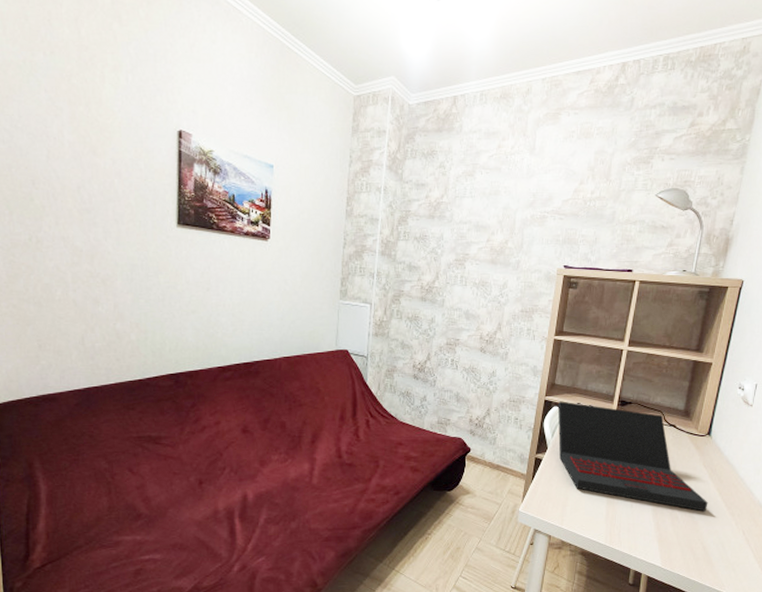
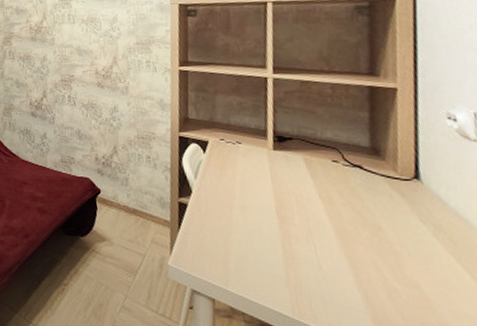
laptop: present [557,401,708,512] -> none [195,137,442,284]

